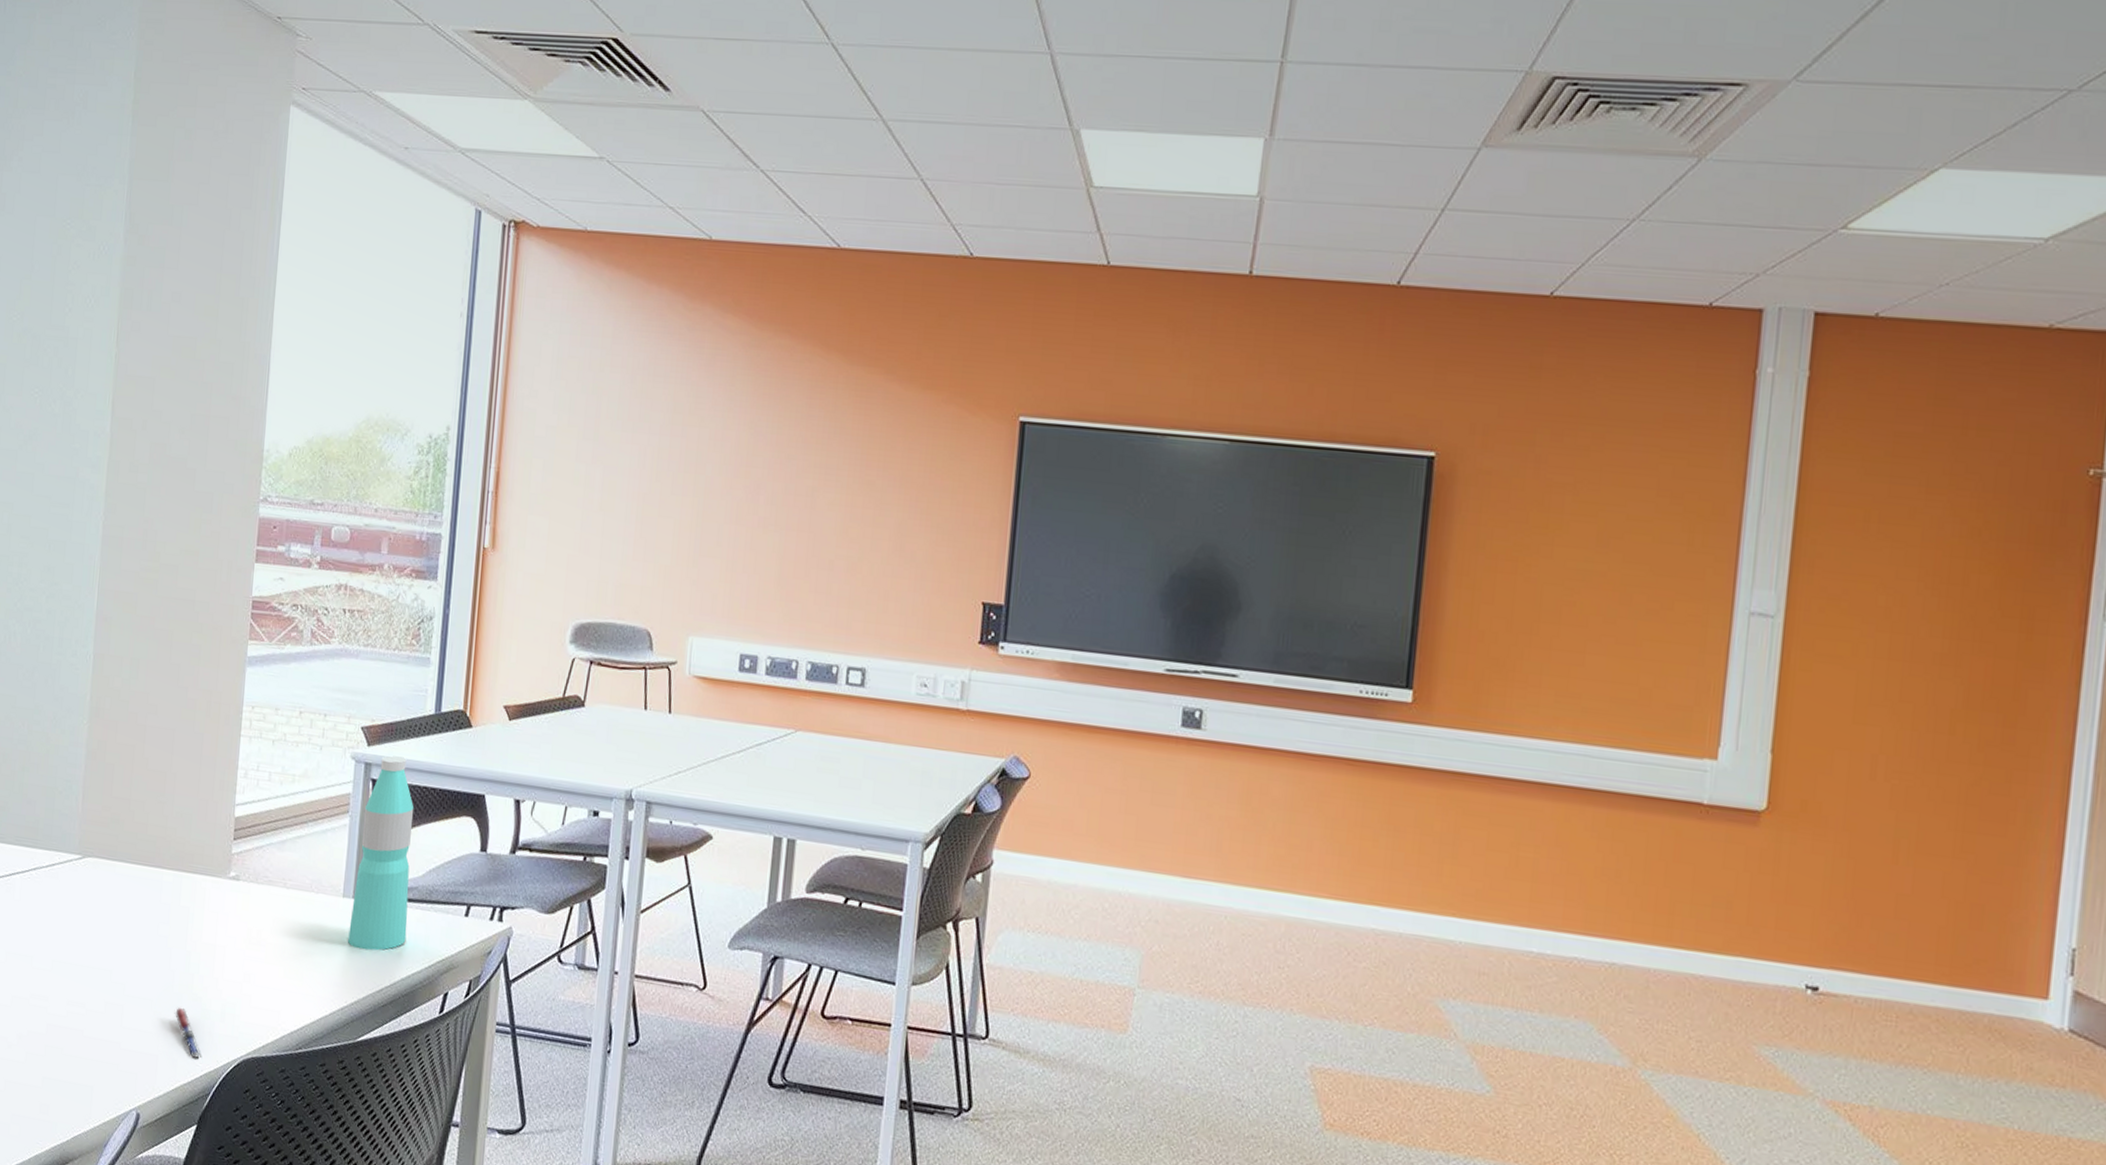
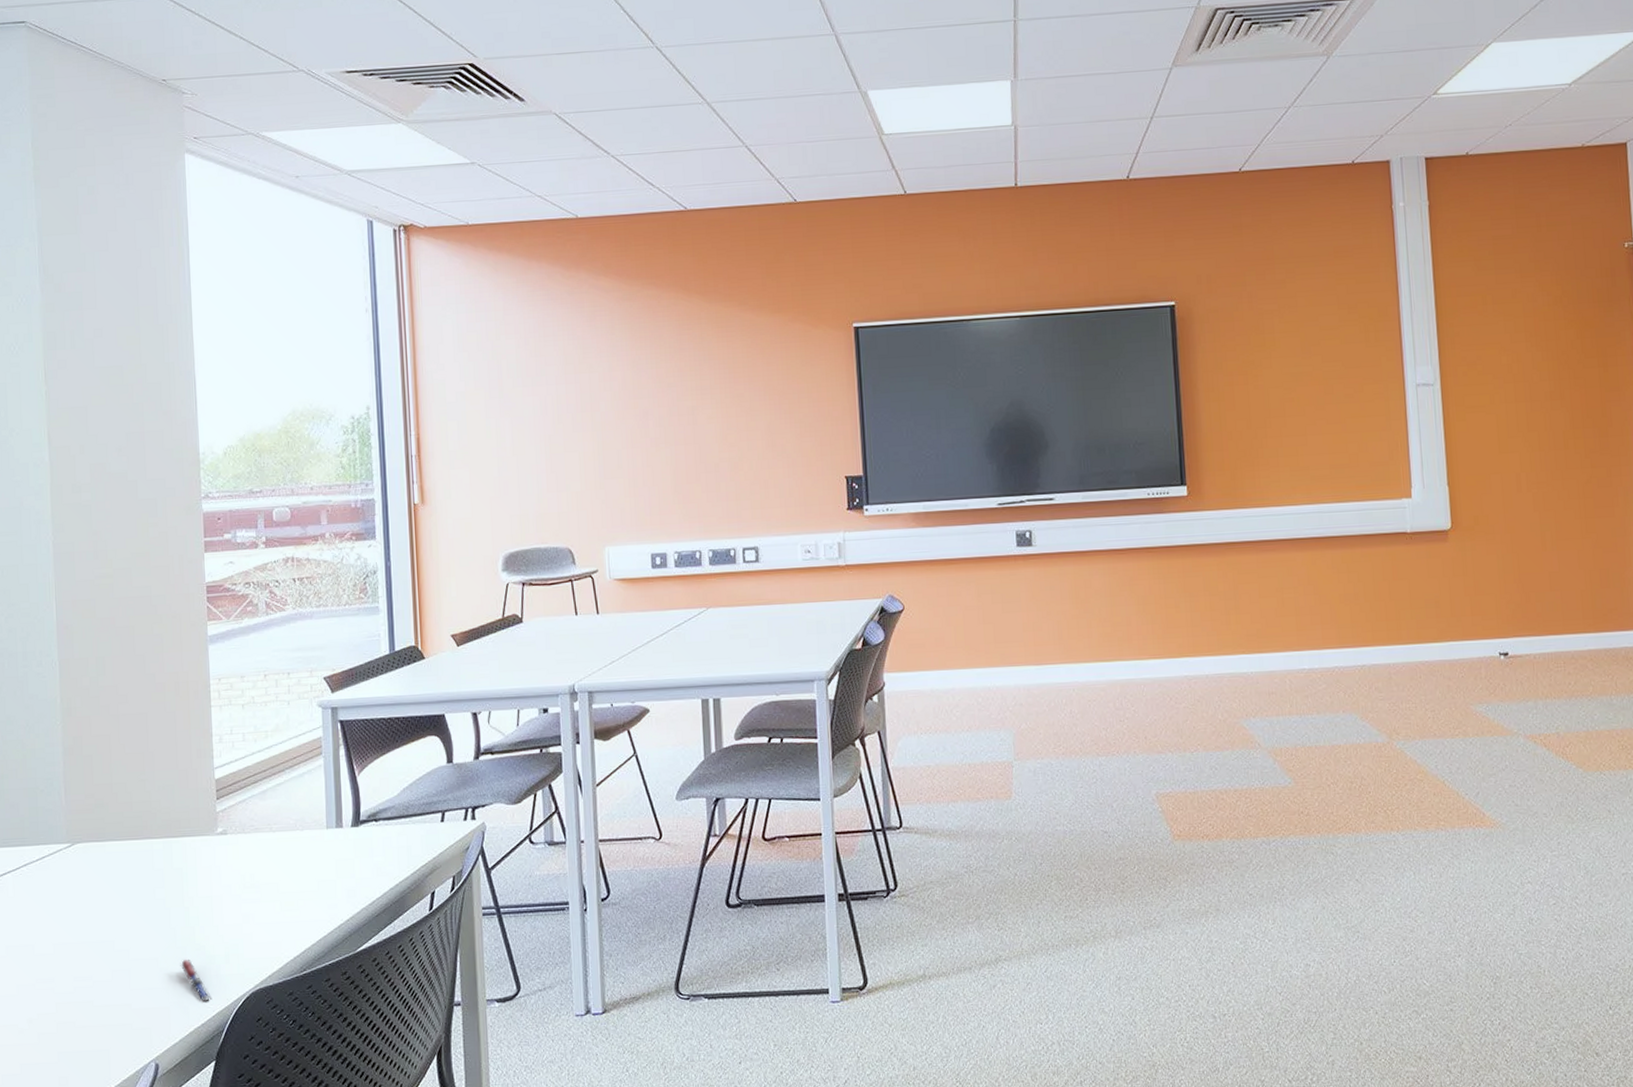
water bottle: present [348,755,414,951] -> none [336,696,390,871]

